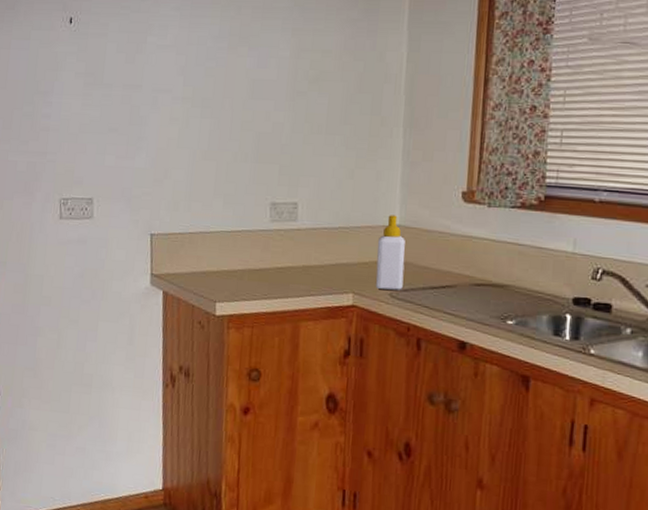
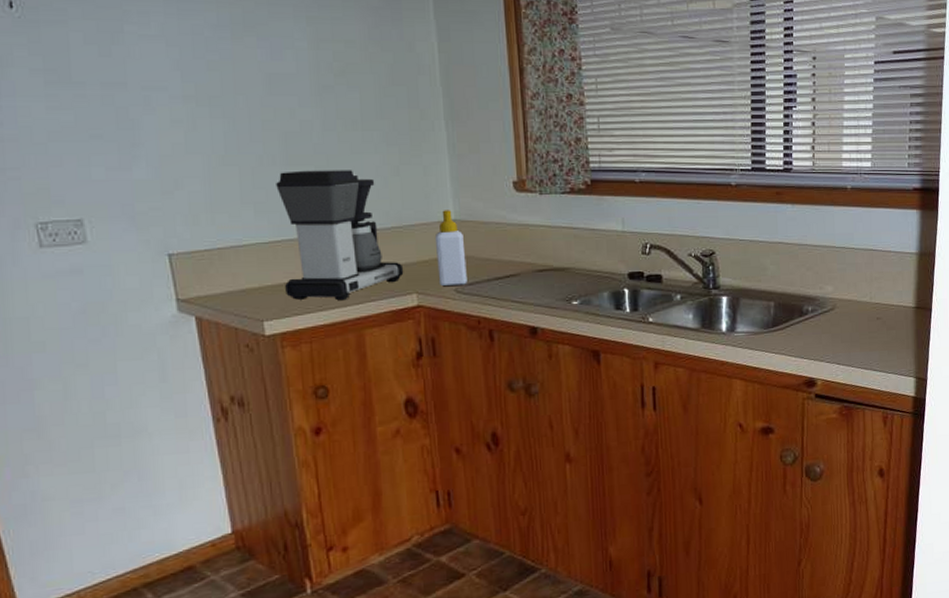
coffee maker: none [238,168,345,292] -> present [276,170,404,301]

